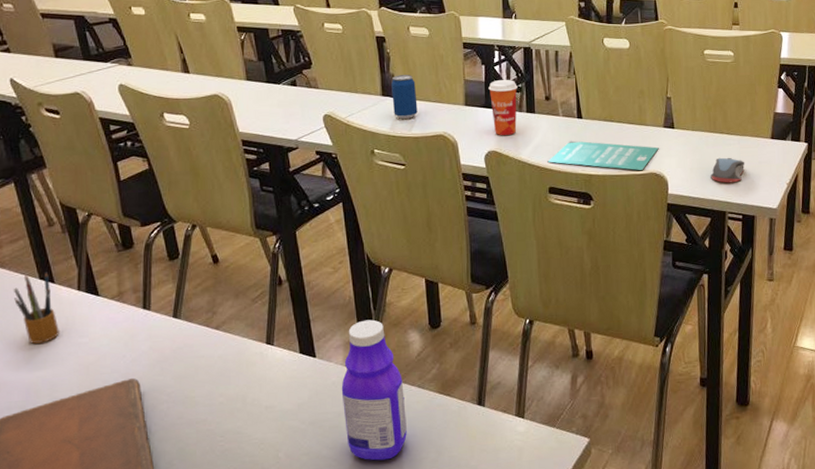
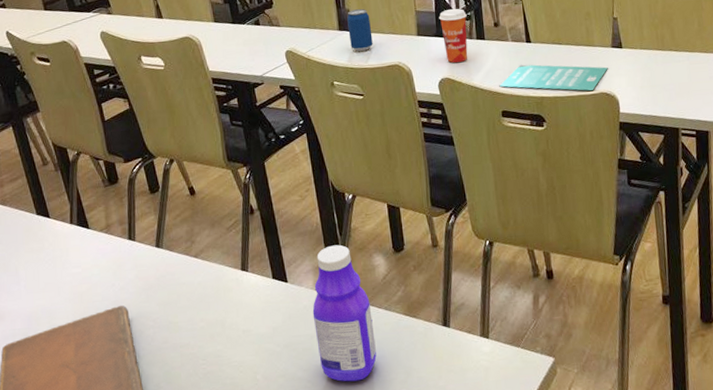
pencil box: present [13,272,59,344] -> none [14,208,55,275]
computer mouse: present [710,157,745,183] -> none [661,74,696,100]

